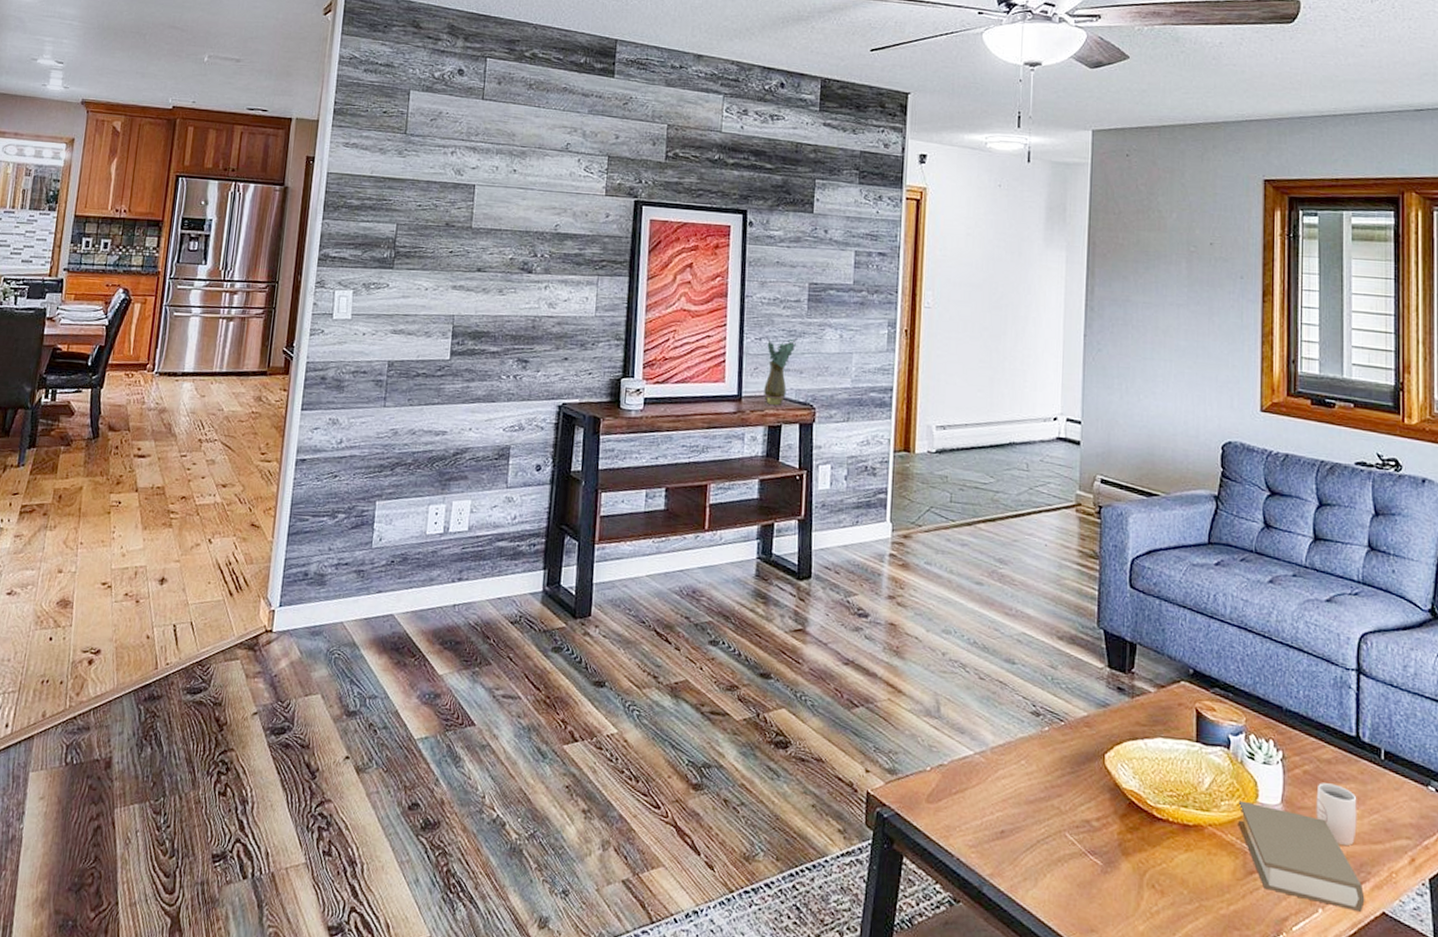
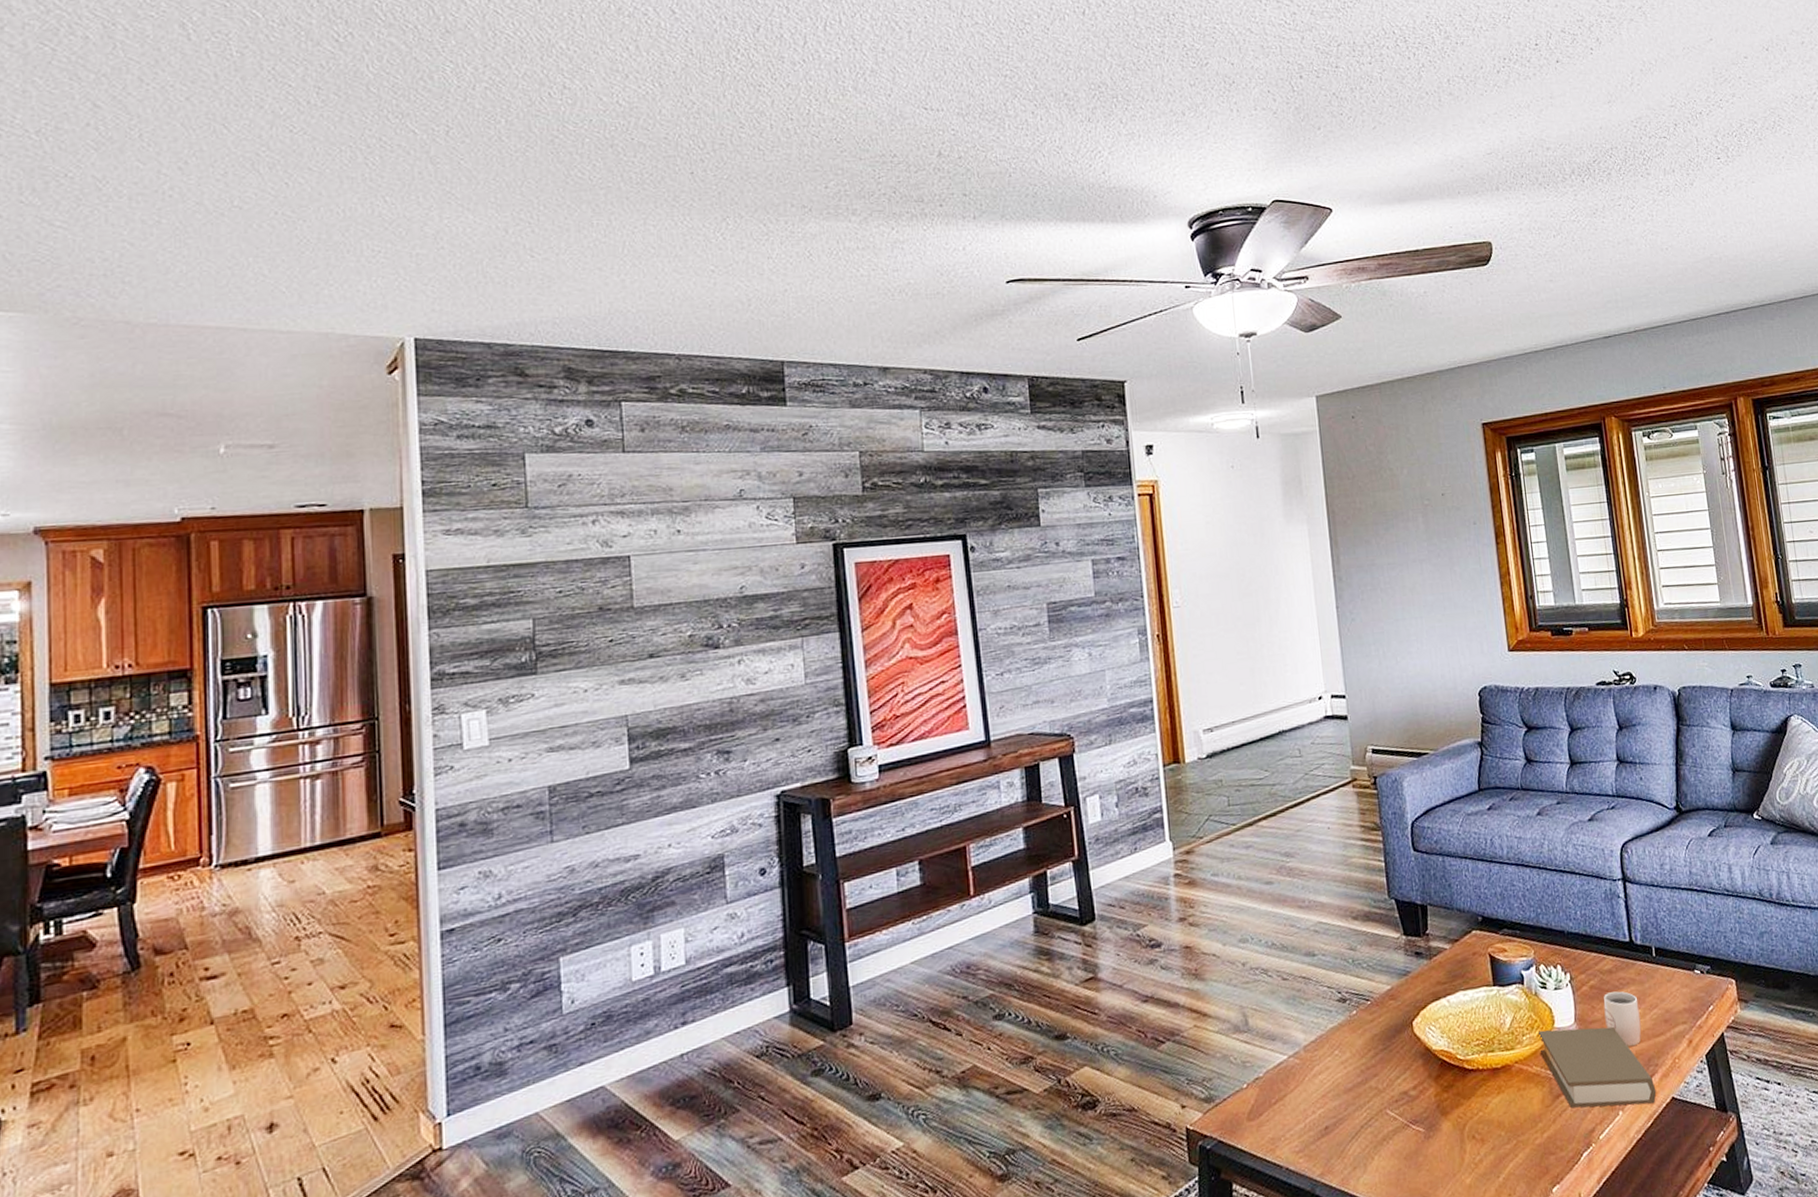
vase: present [763,339,798,405] -> none [1010,666,1043,743]

